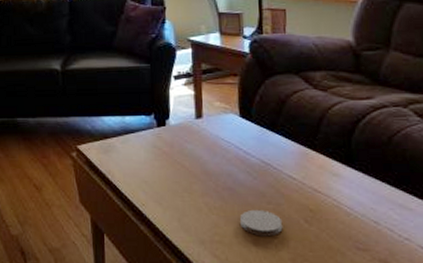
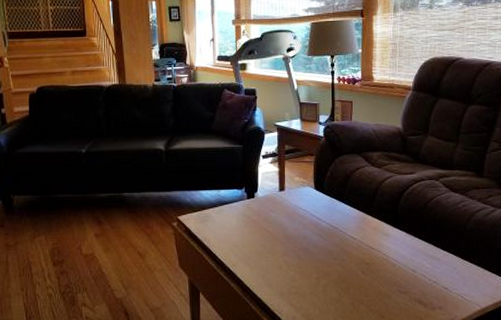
coaster: present [239,209,283,237] -> none [312,265,345,287]

